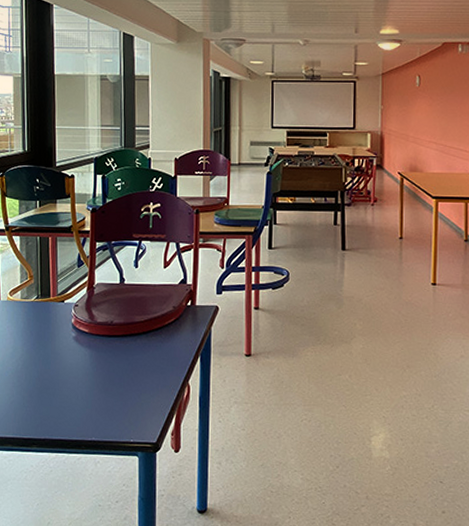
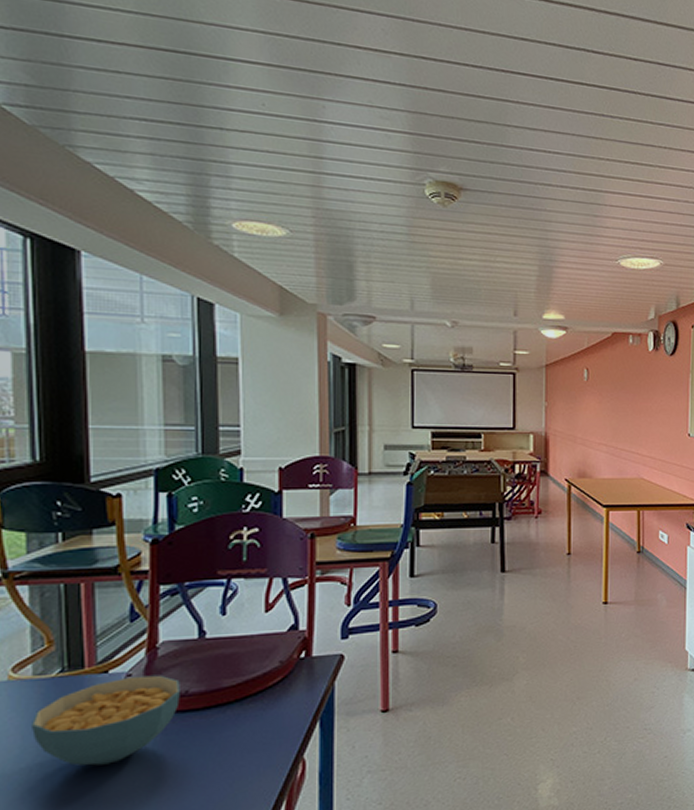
cereal bowl: none [20,306,108,368] -> present [32,675,180,766]

